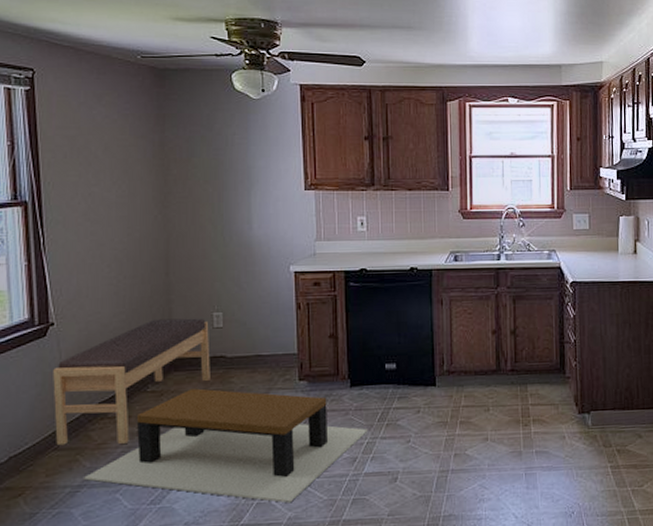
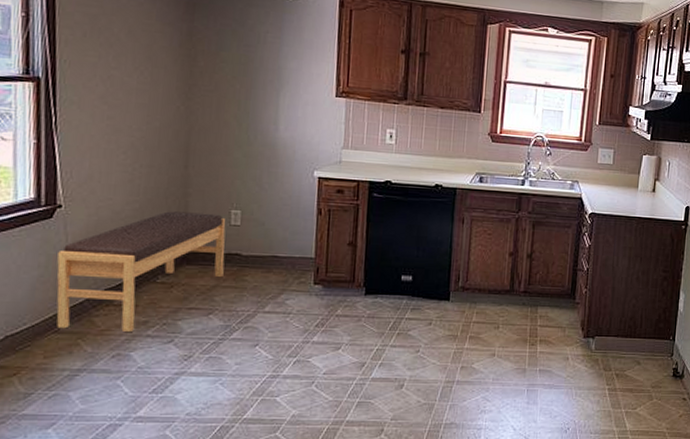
coffee table: present [82,388,368,504] -> none [83,283,379,402]

